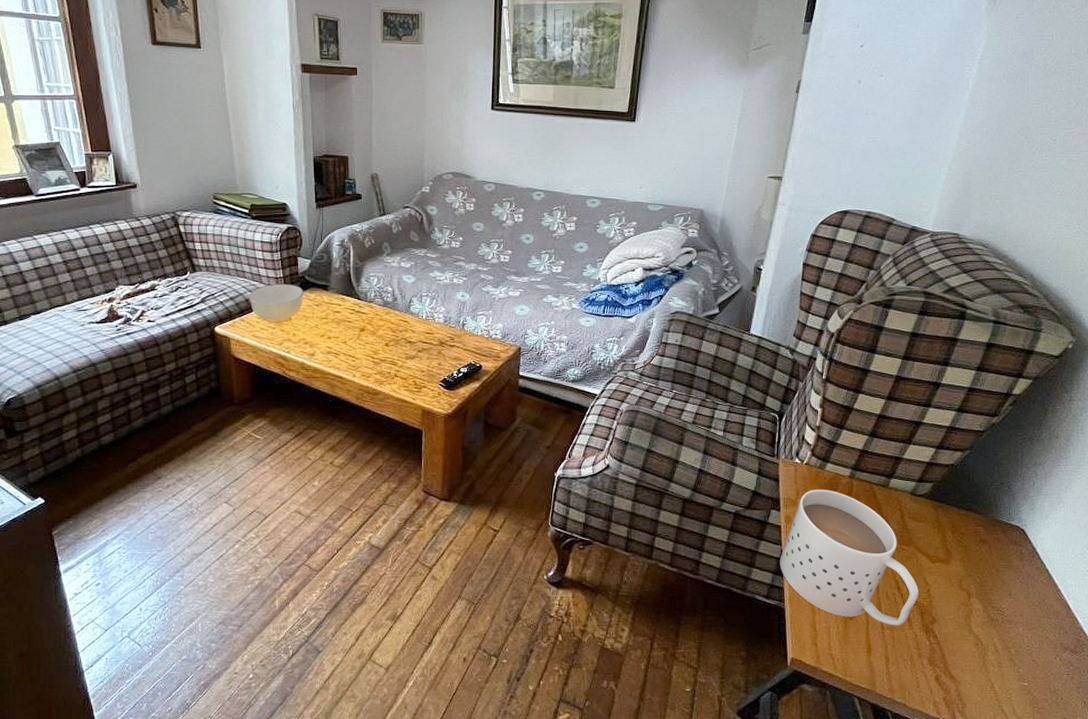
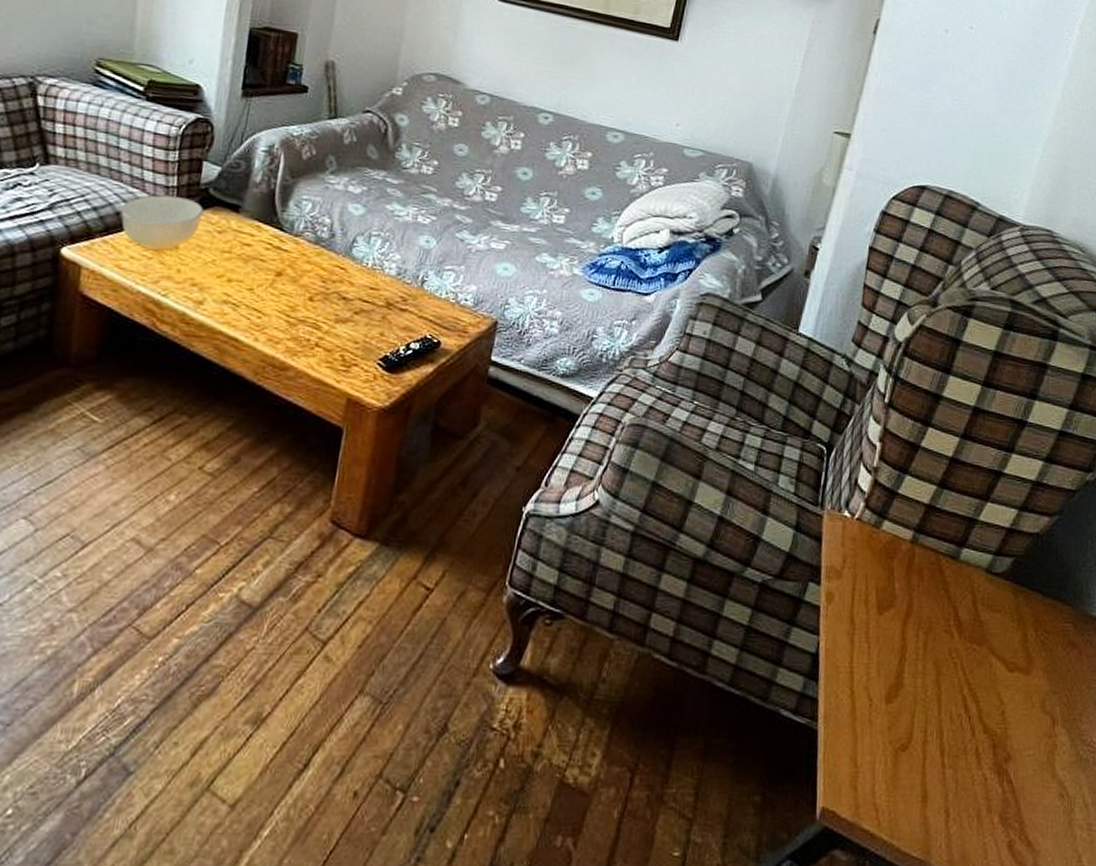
mug: present [780,489,919,626] -> none [815,556,991,763]

